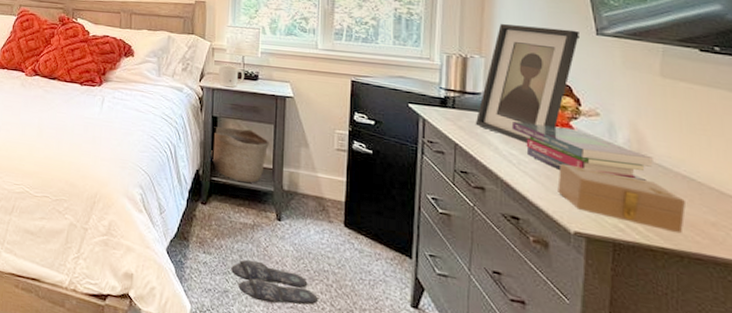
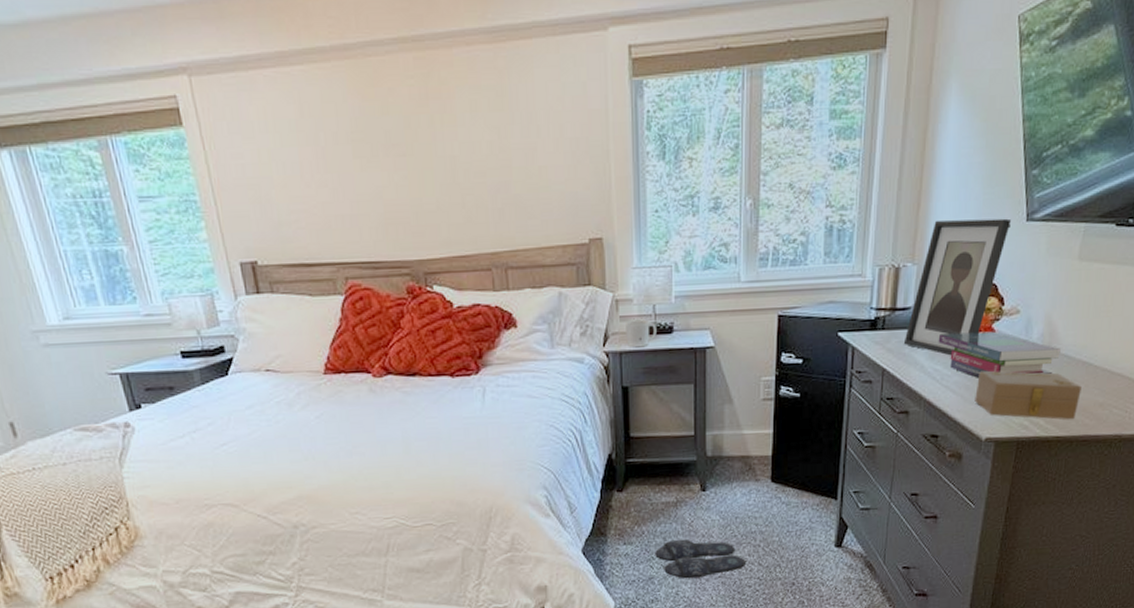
basket: present [211,127,269,183] -> none [624,395,689,457]

